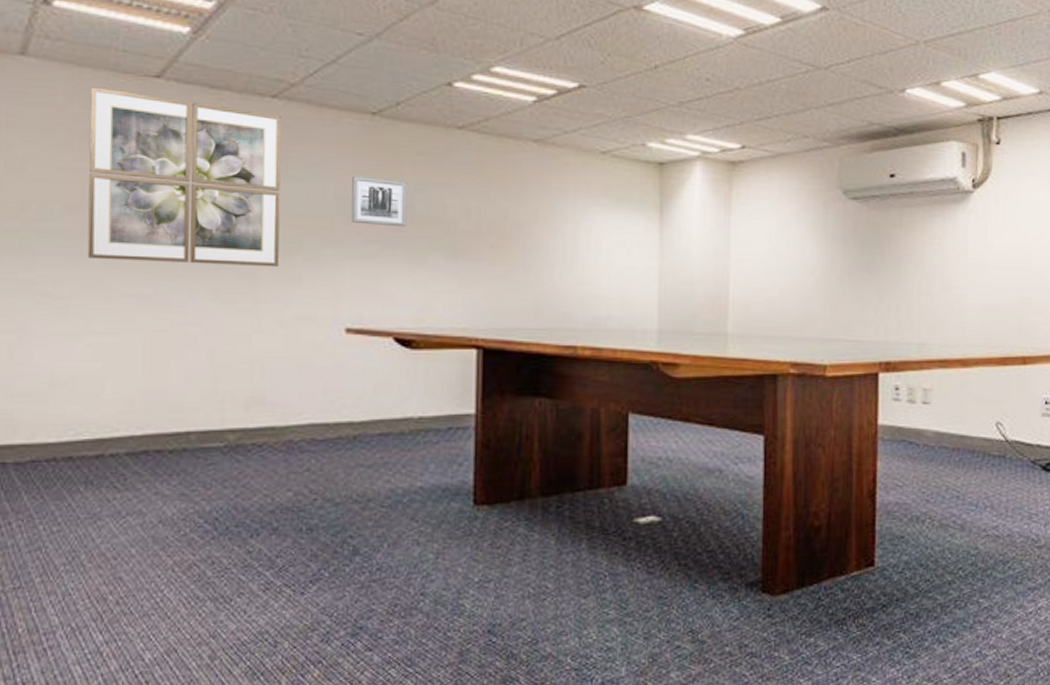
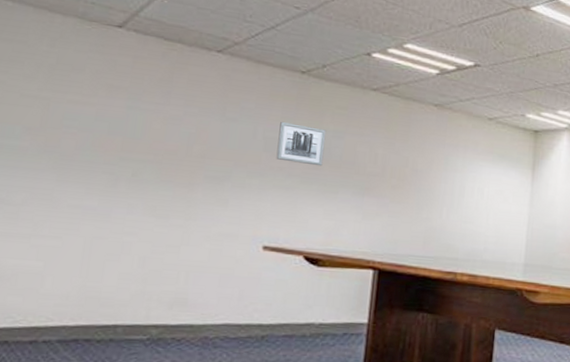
wall art: present [87,87,282,266] -> none [40,30,224,191]

